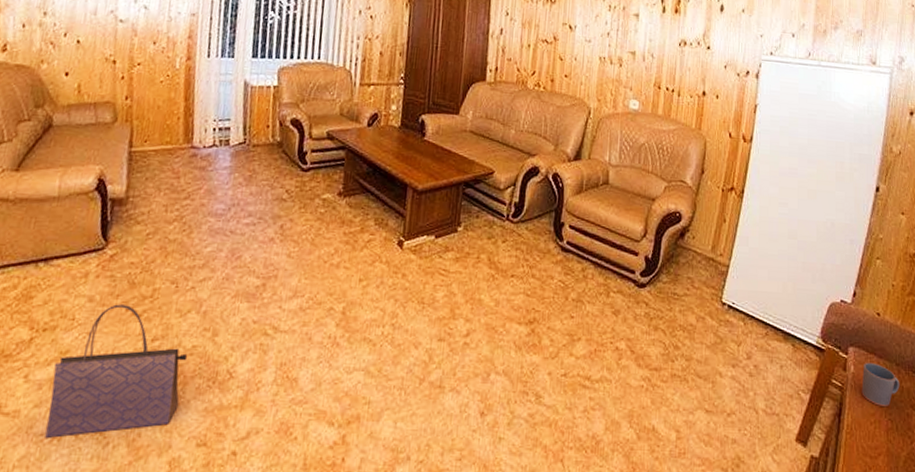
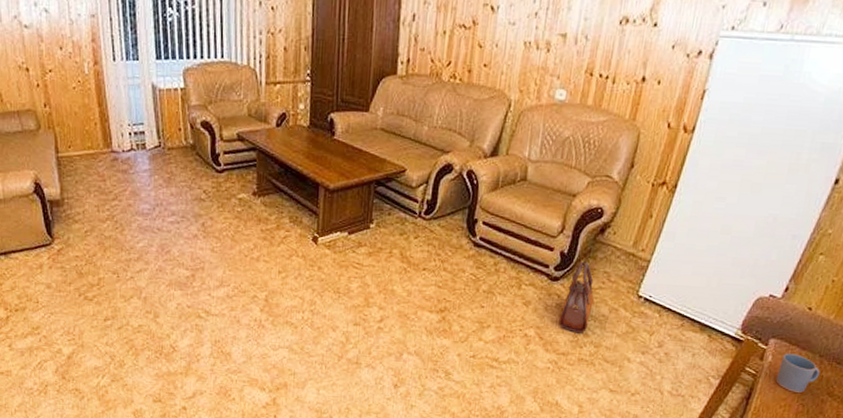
tote bag: present [45,304,188,438] -> none [30,290,136,392]
handbag: none [648,265,681,345] -> present [558,260,594,334]

